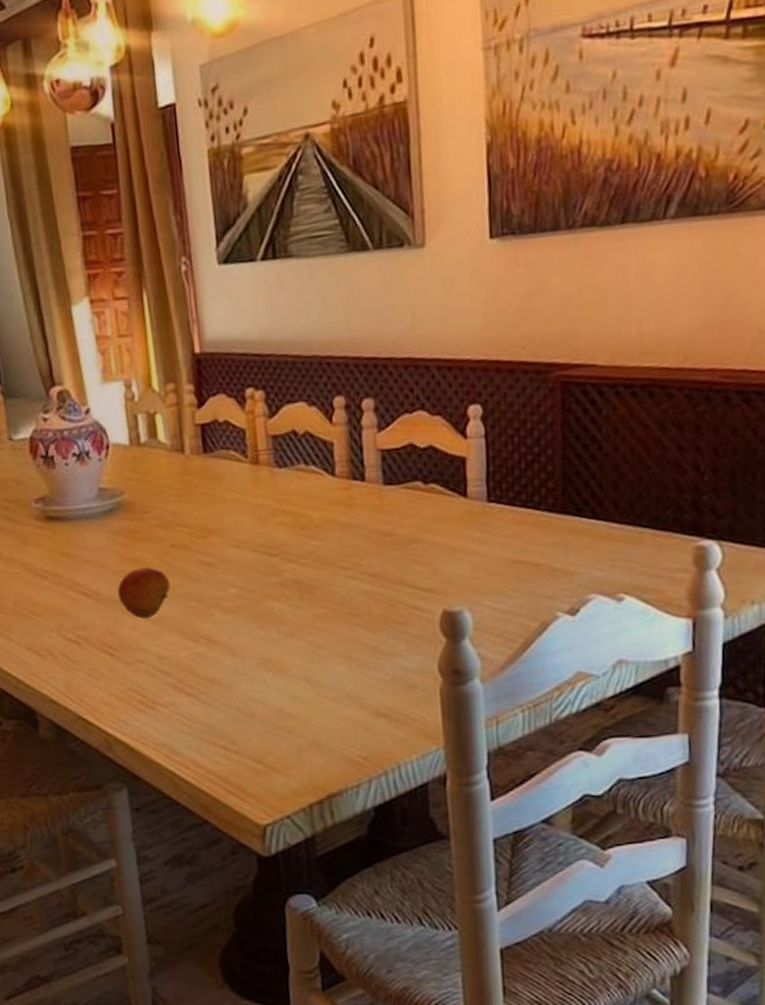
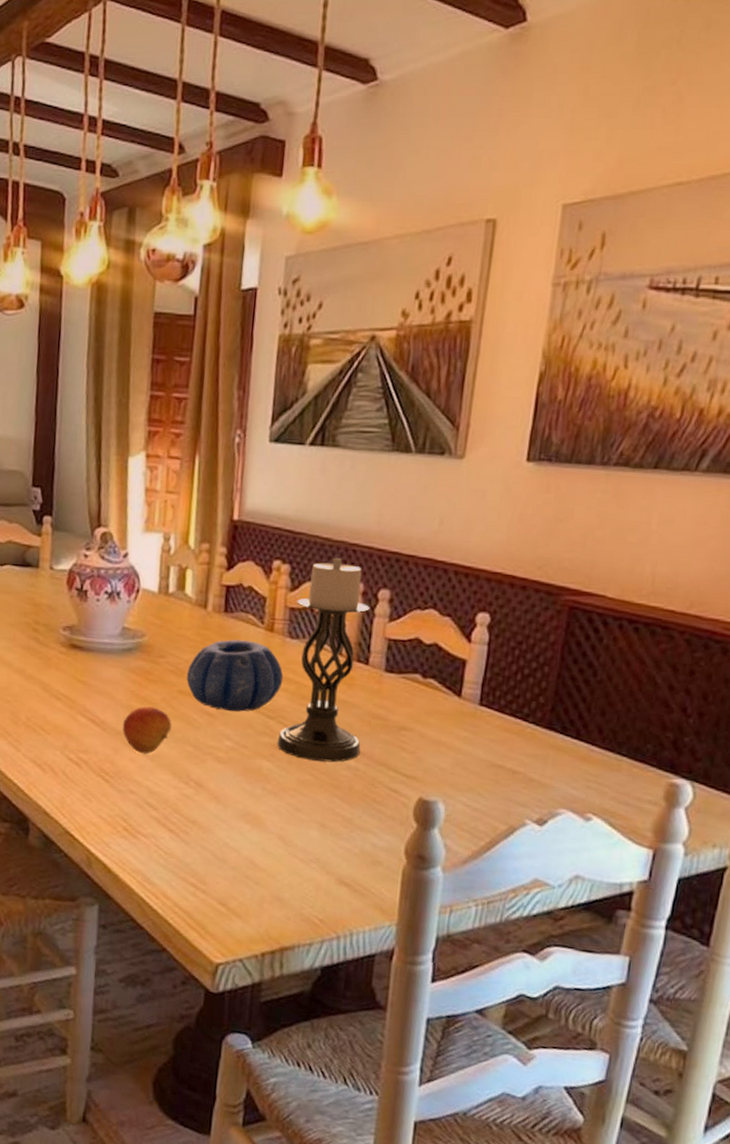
decorative bowl: none [176,478,279,557] -> present [187,639,284,712]
candle holder: none [278,373,374,593] -> present [277,557,370,763]

